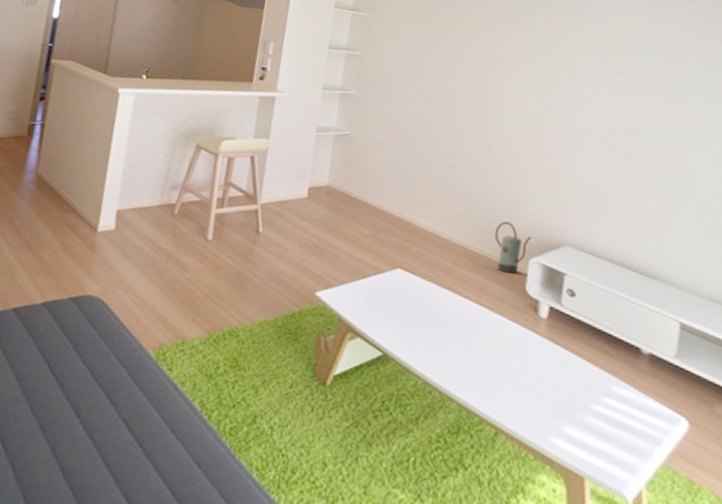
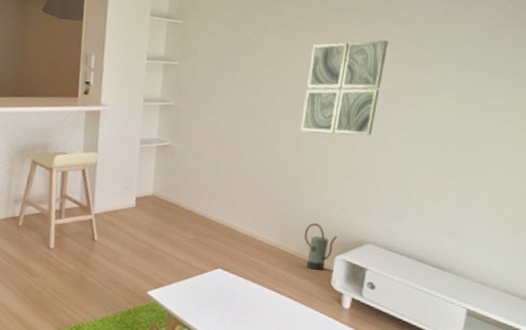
wall art: none [489,40,579,132] -> present [300,40,388,136]

